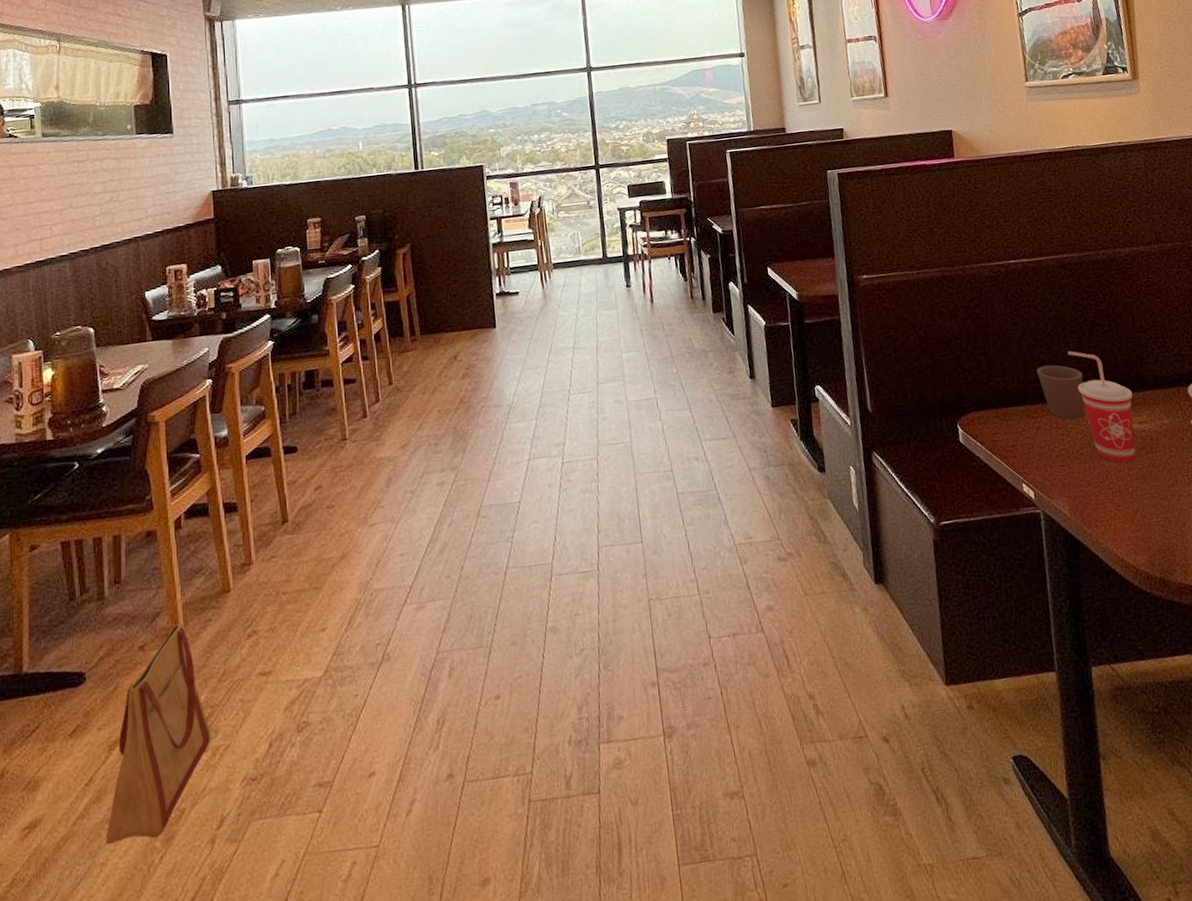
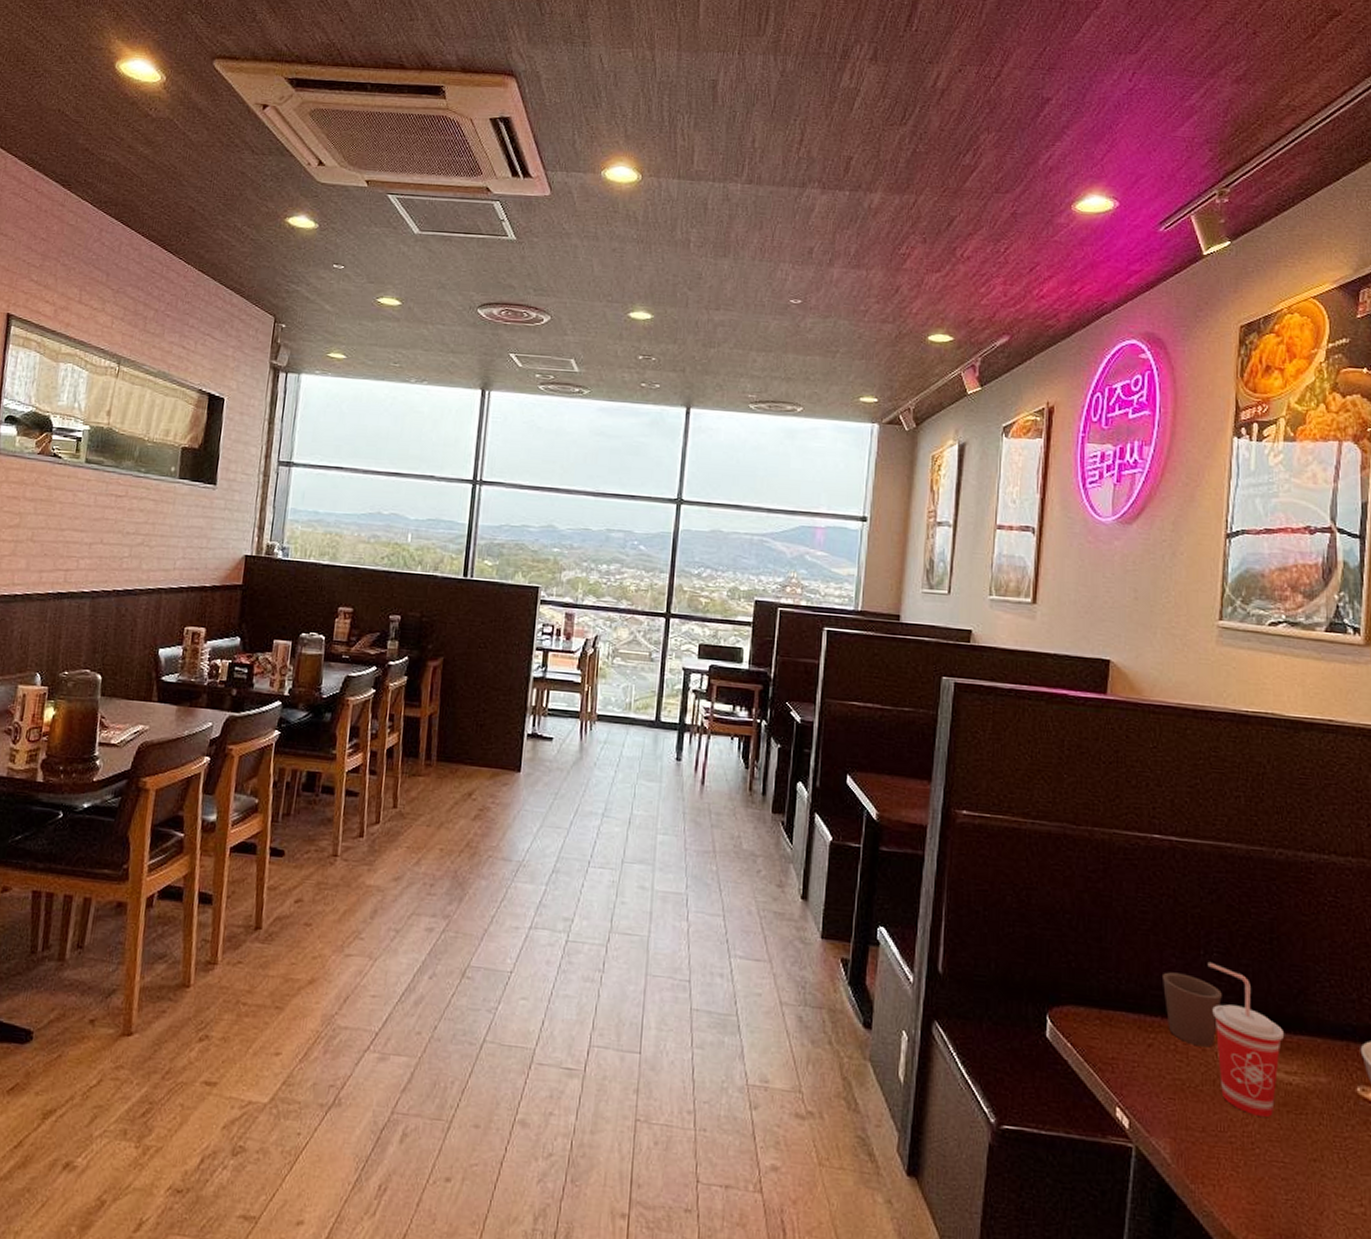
shopping bag: present [106,624,212,846] -> none [24,1007,146,1223]

